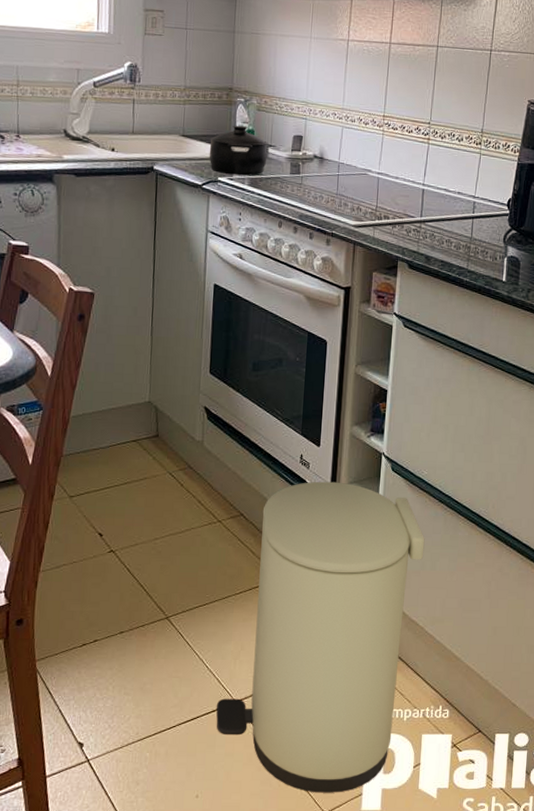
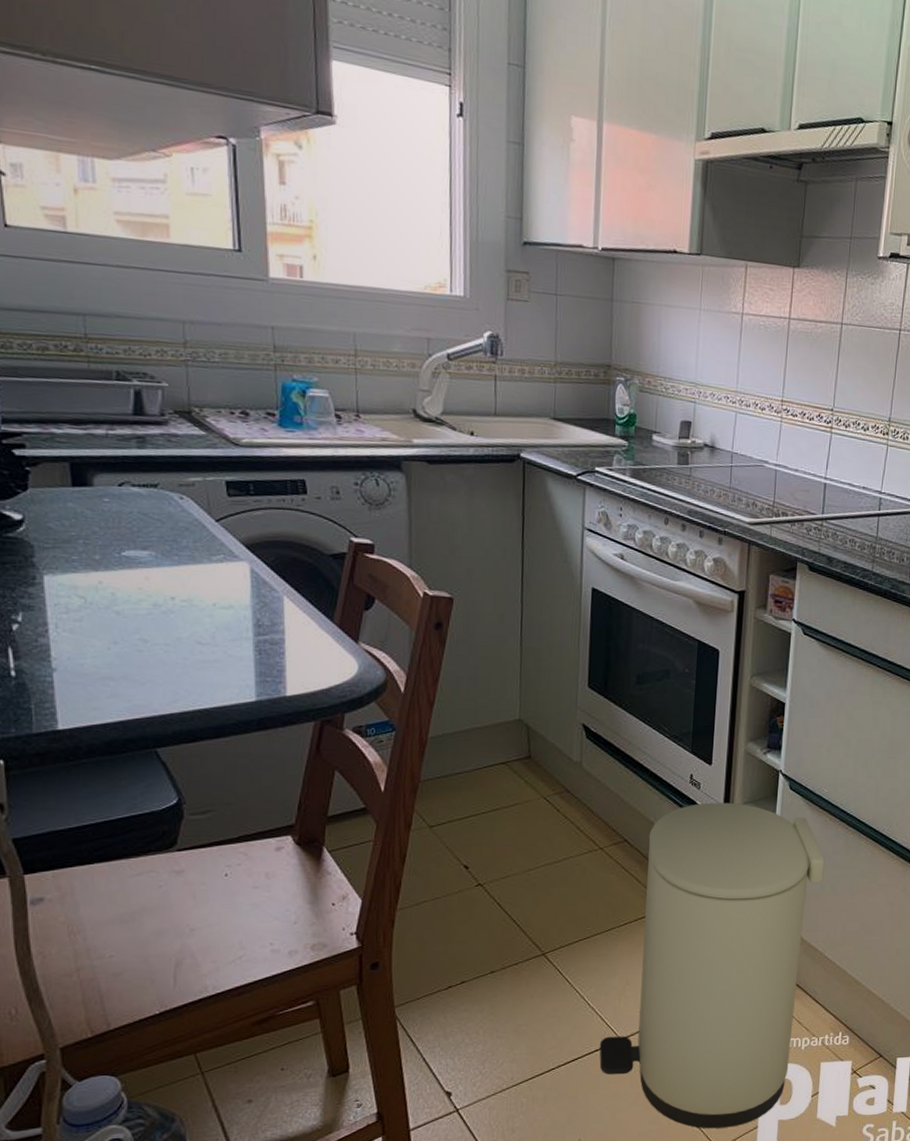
saucepan: present [209,125,268,175] -> none [584,407,652,465]

